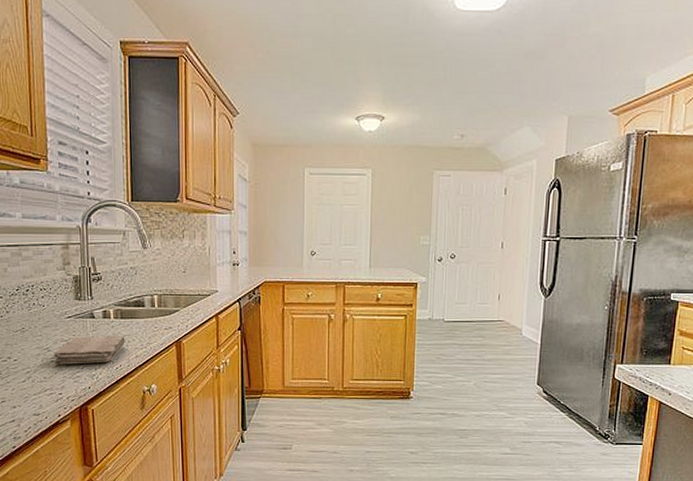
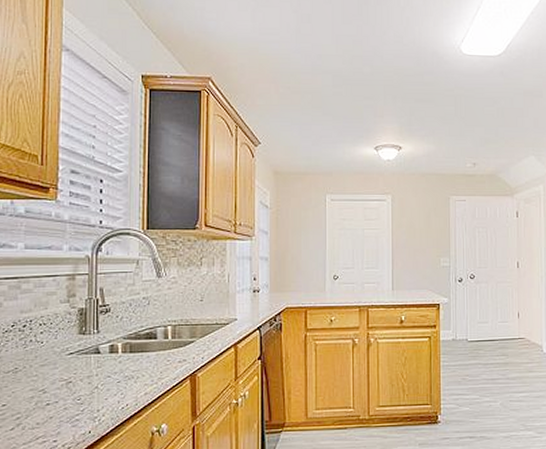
washcloth: present [53,336,125,365] -> none [49,372,134,408]

